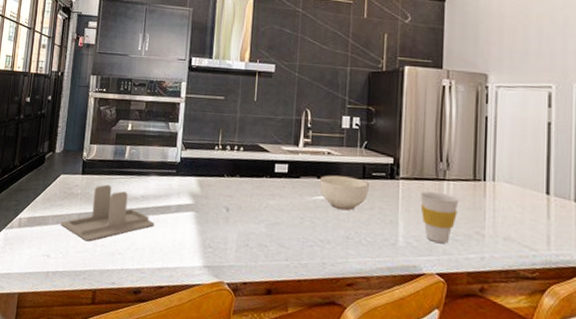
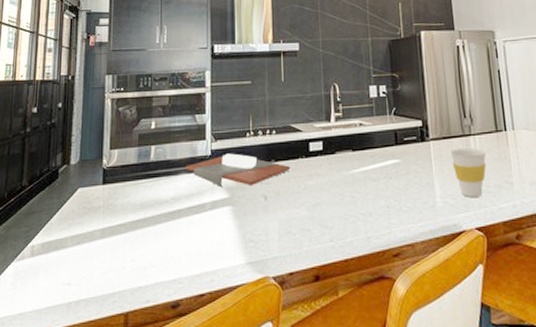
napkin holder: present [60,184,154,241] -> none [81,191,188,259]
cutting board: none [156,162,254,196] -> present [185,153,291,186]
bowl: present [319,175,369,210] -> none [354,145,403,179]

